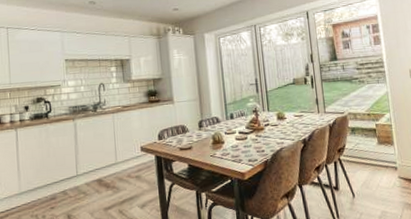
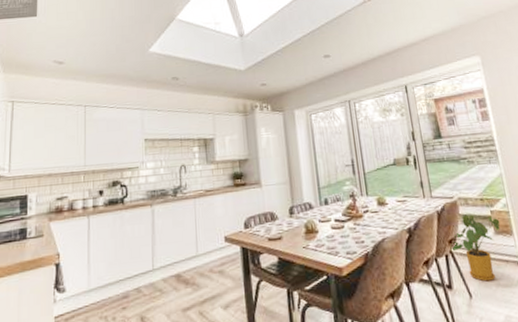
house plant: none [339,128,383,184] -> present [450,215,500,282]

